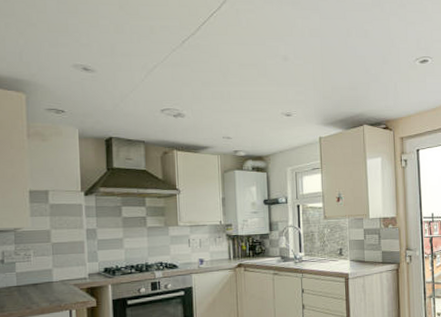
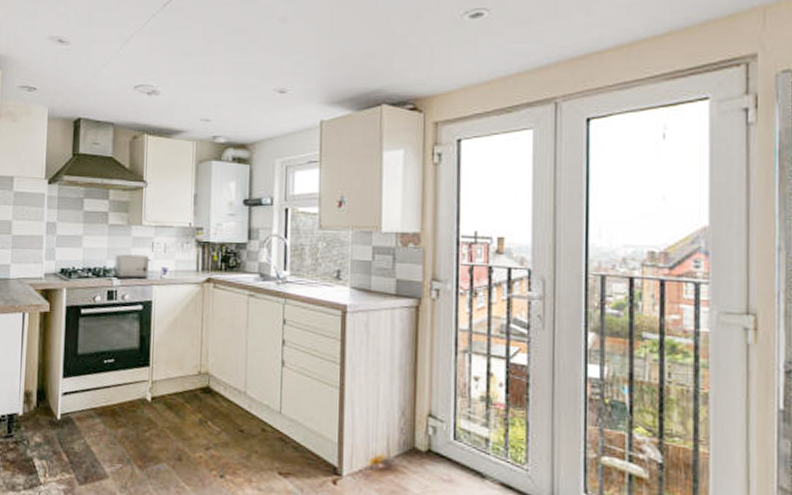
toaster: none [155,250,189,272] -> present [113,254,152,280]

